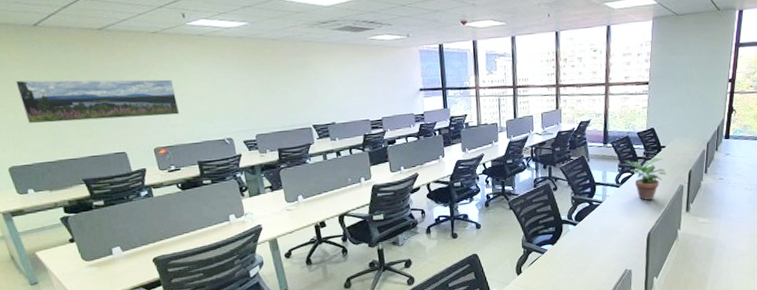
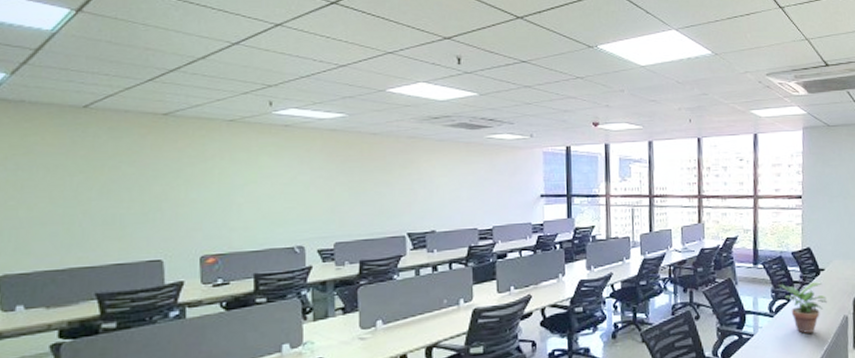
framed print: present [14,79,180,124] -> none [39,168,244,222]

